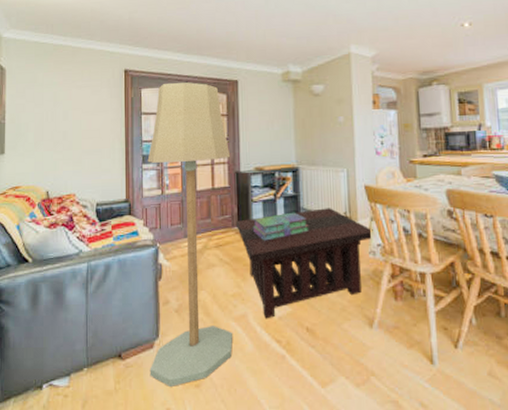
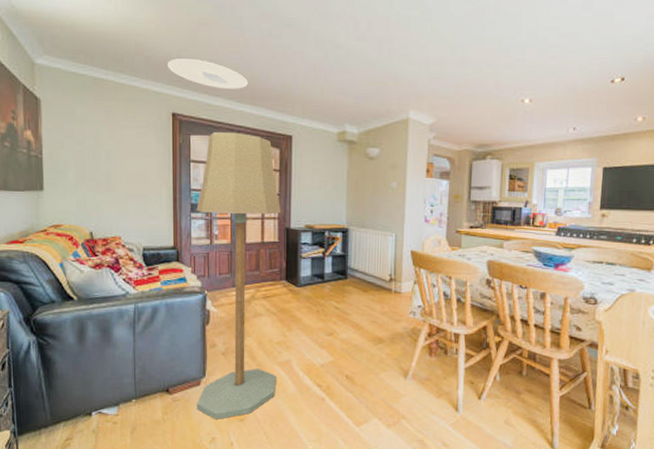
ceiling light: none [120,18,194,43] -> present [167,58,248,89]
coffee table: present [236,208,373,319] -> none [285,269,415,366]
stack of books: present [252,212,309,241] -> none [300,270,355,296]

